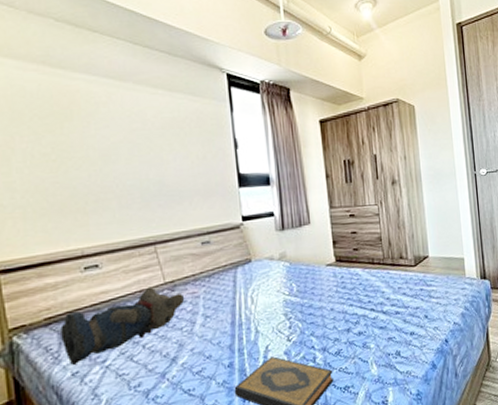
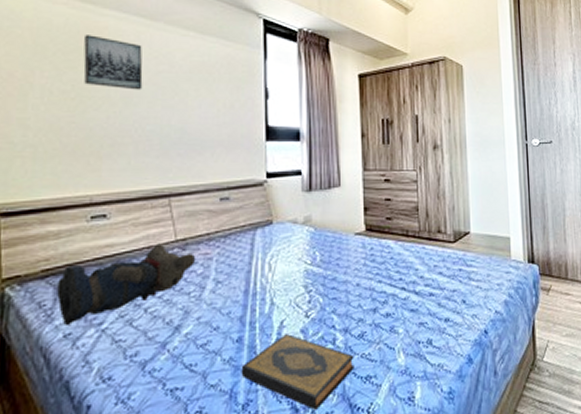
wall art: none [58,99,119,149] -> present [83,35,143,90]

